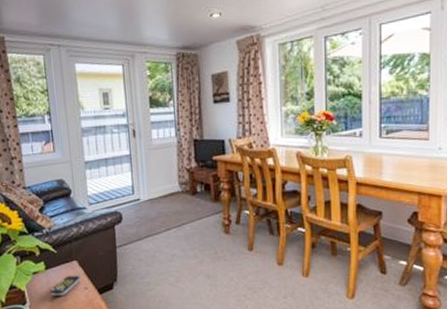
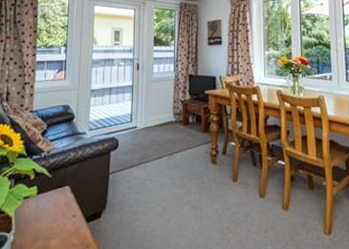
remote control: present [50,275,80,297] -> none [38,201,70,224]

